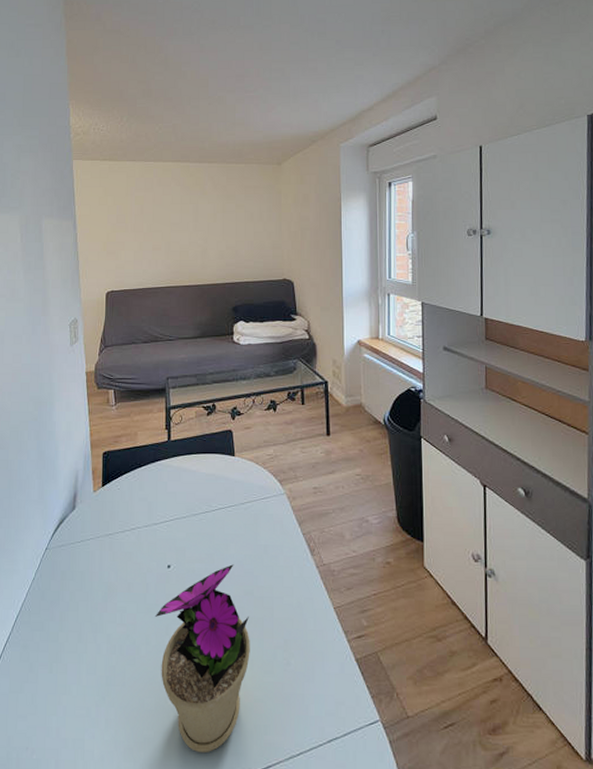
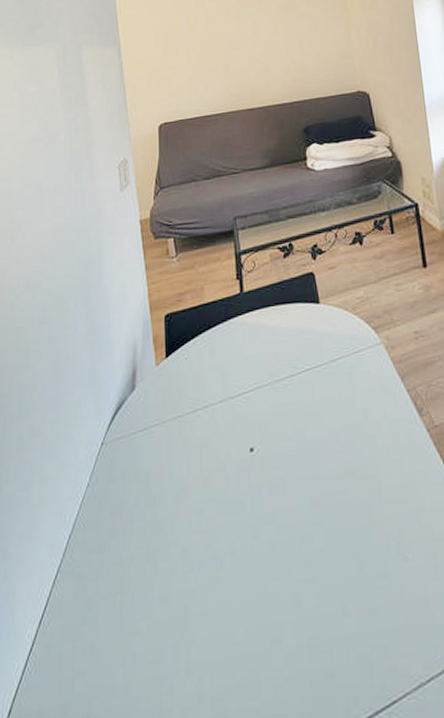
flower pot: present [154,564,250,753] -> none [238,438,358,695]

